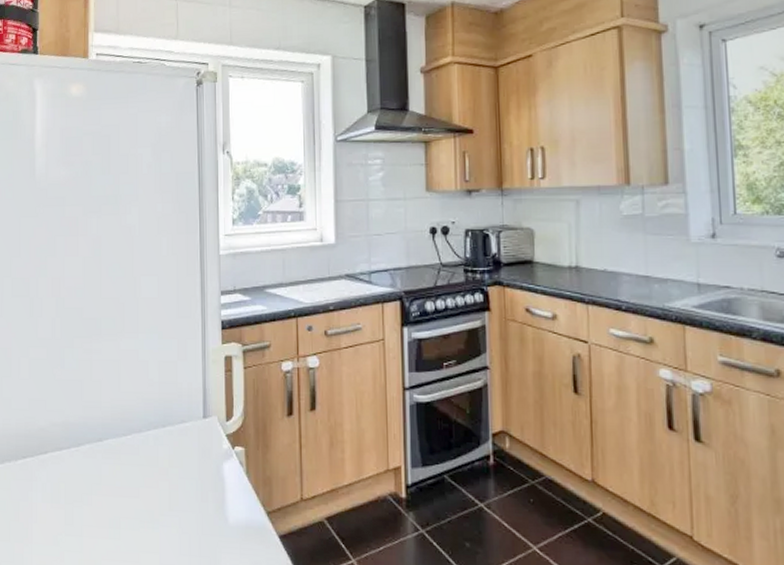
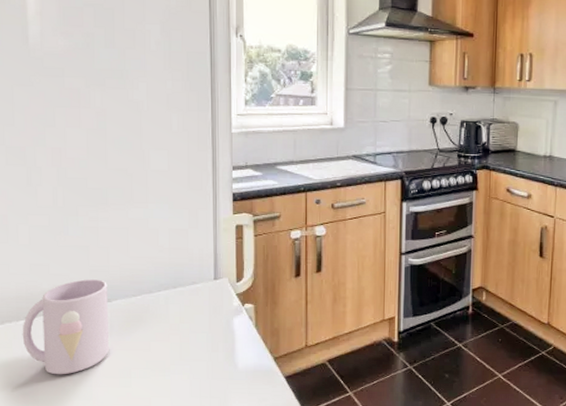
mug: none [19,416,99,522] -> present [22,279,109,375]

